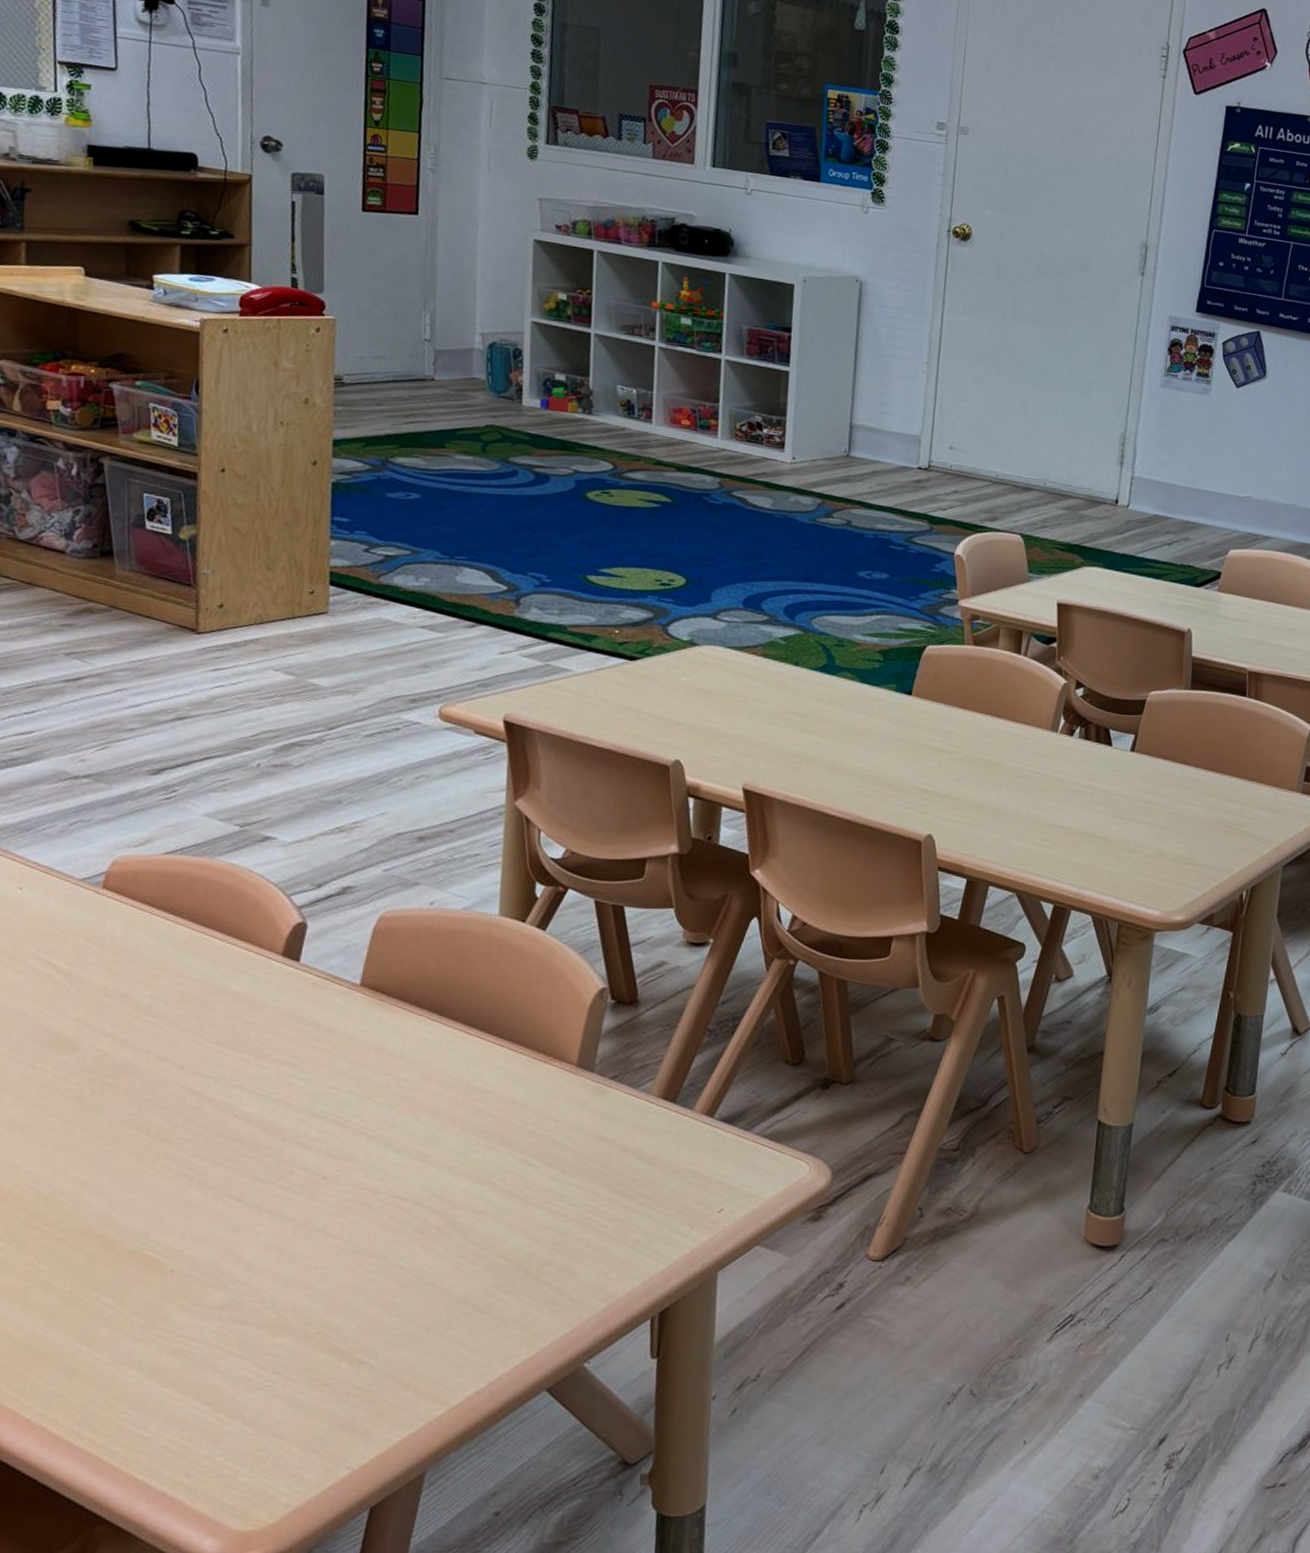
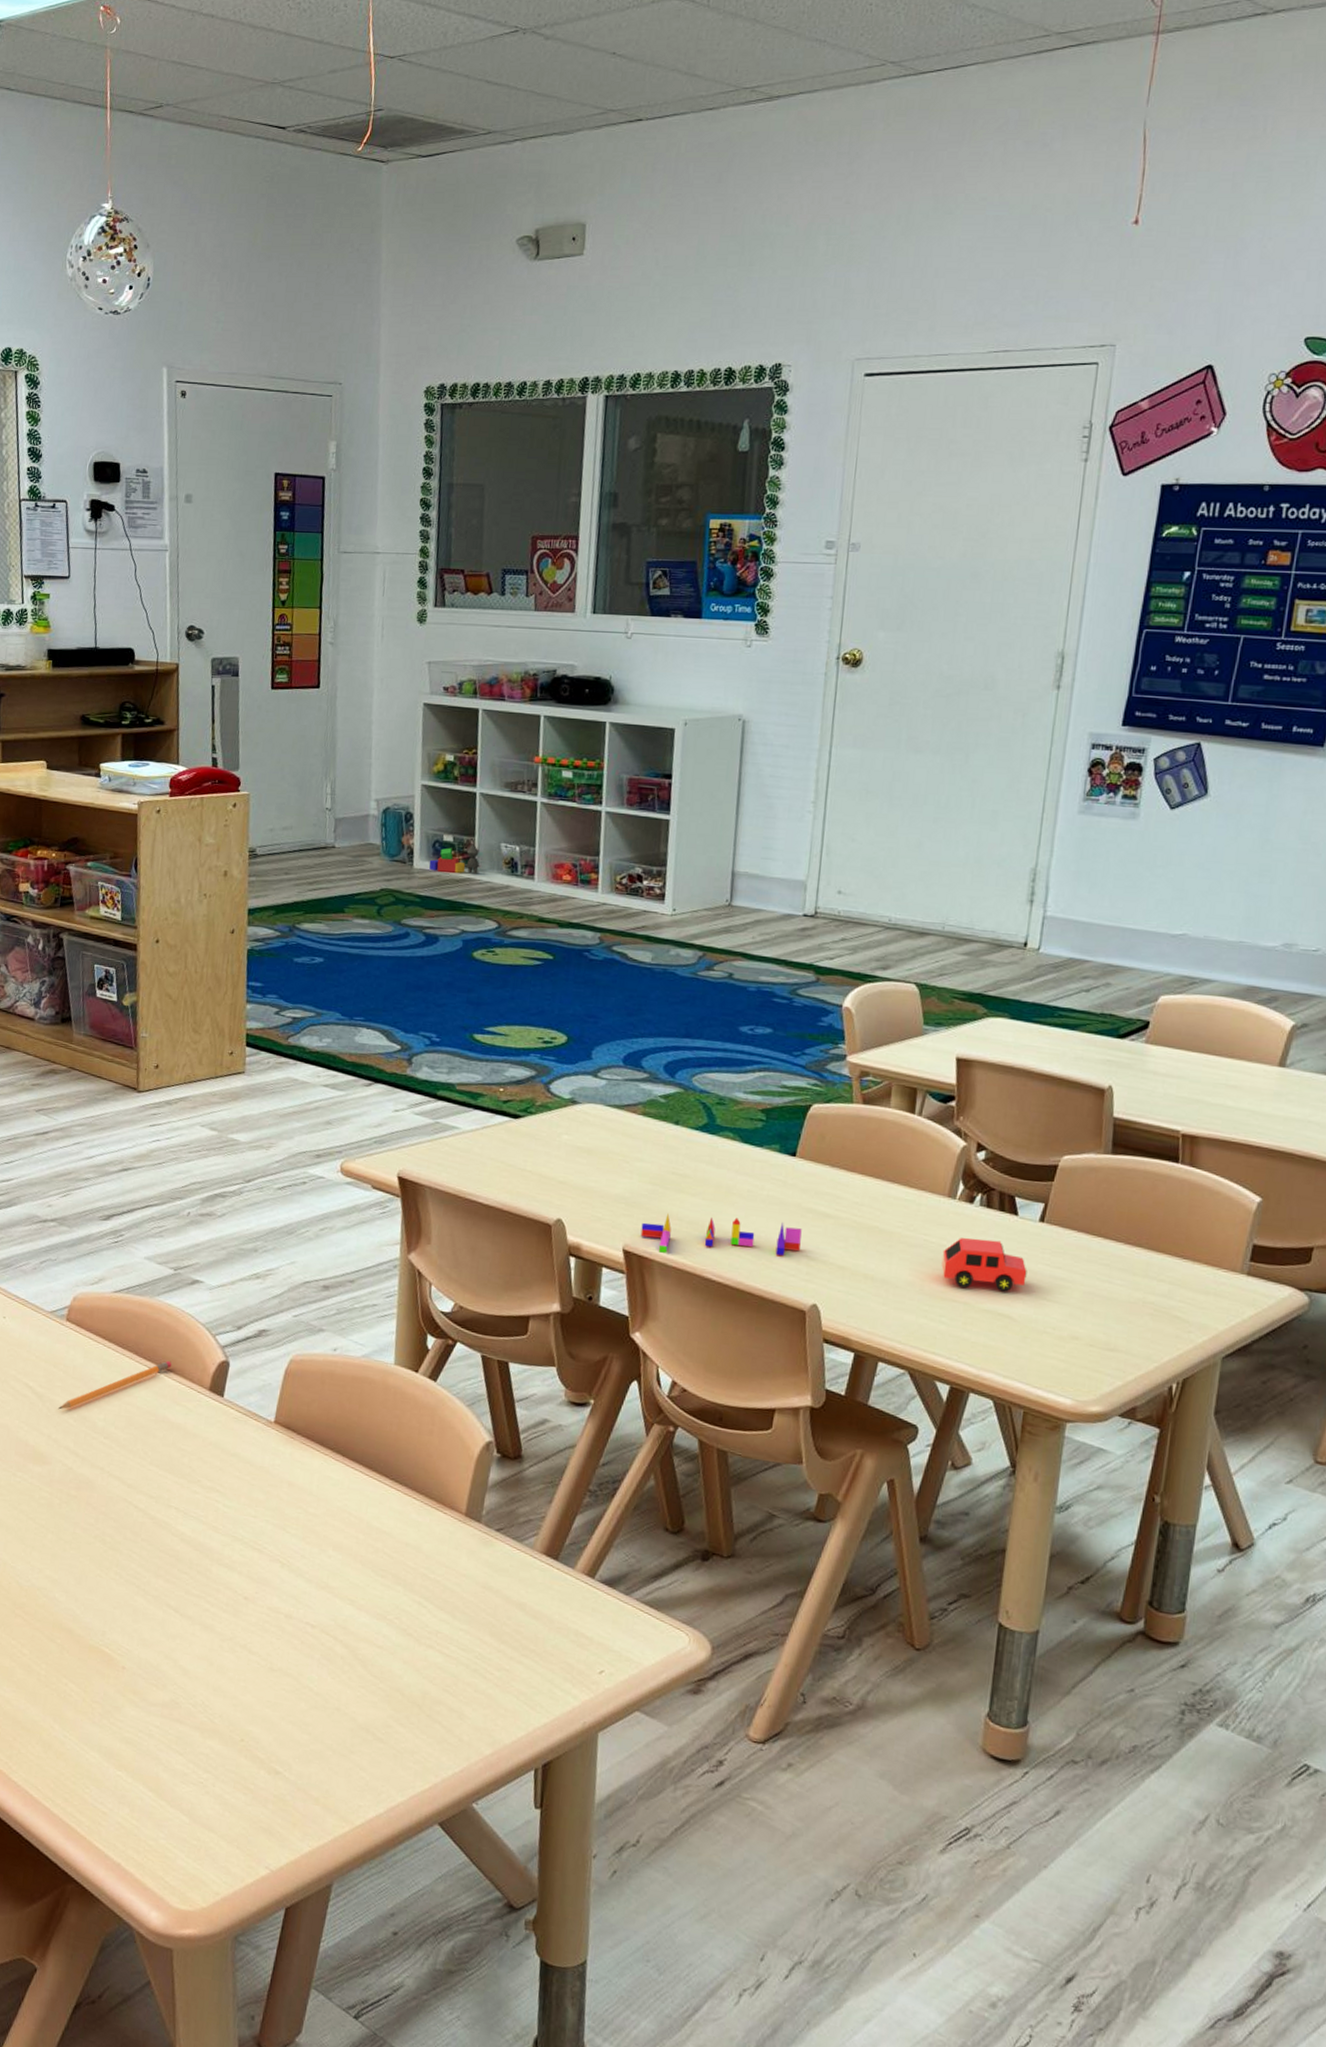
pencil: none [91,925,237,989] -> present [58,1360,172,1410]
toy figurine: present [673,275,710,314] -> none [555,727,591,766]
toy blocks: none [760,751,918,791] -> present [640,1213,802,1256]
toy car: none [1045,767,1121,816] -> present [941,1238,1027,1292]

